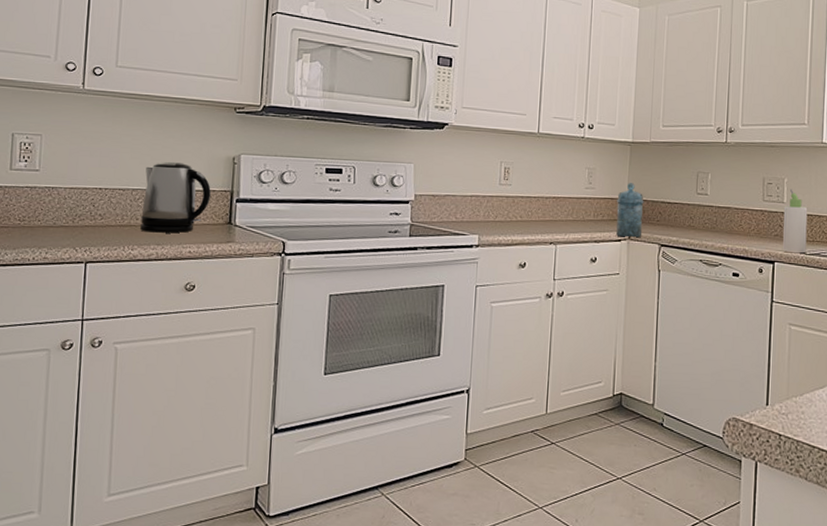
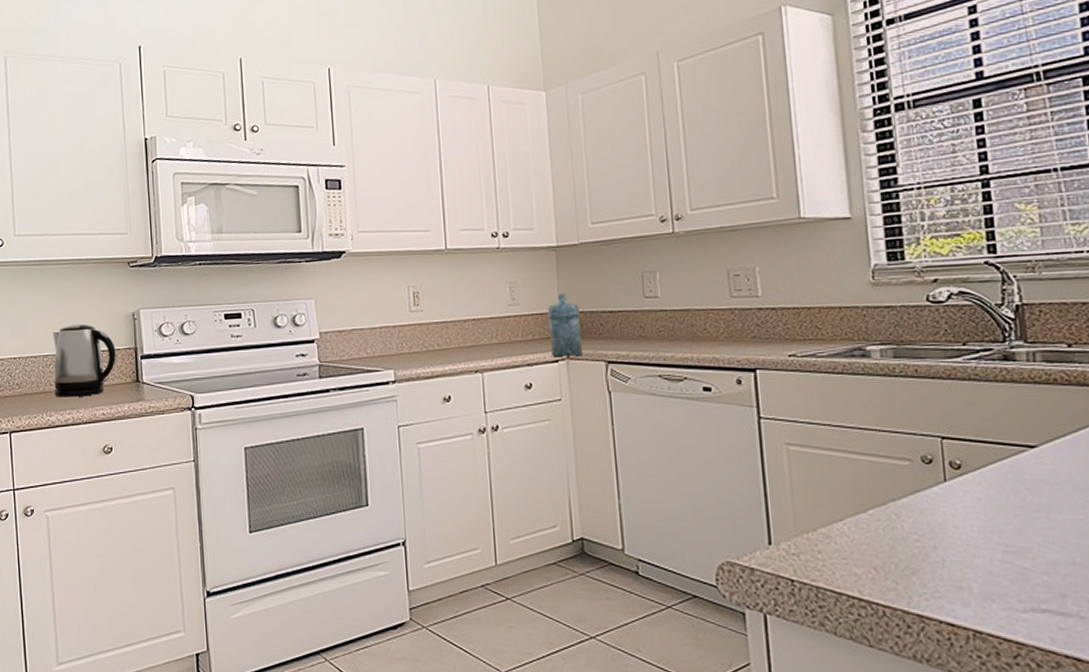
bottle: present [782,189,808,254] -> none [759,279,796,357]

